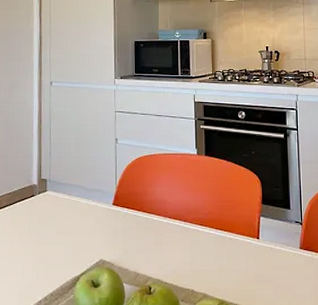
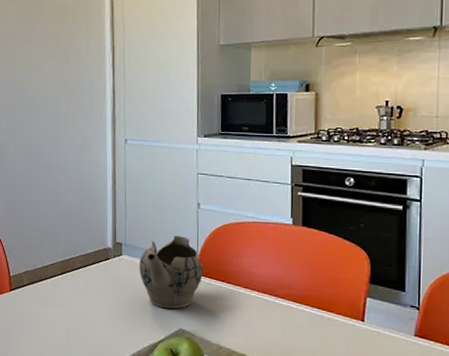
teapot: none [63,170,121,241] -> present [139,236,203,309]

